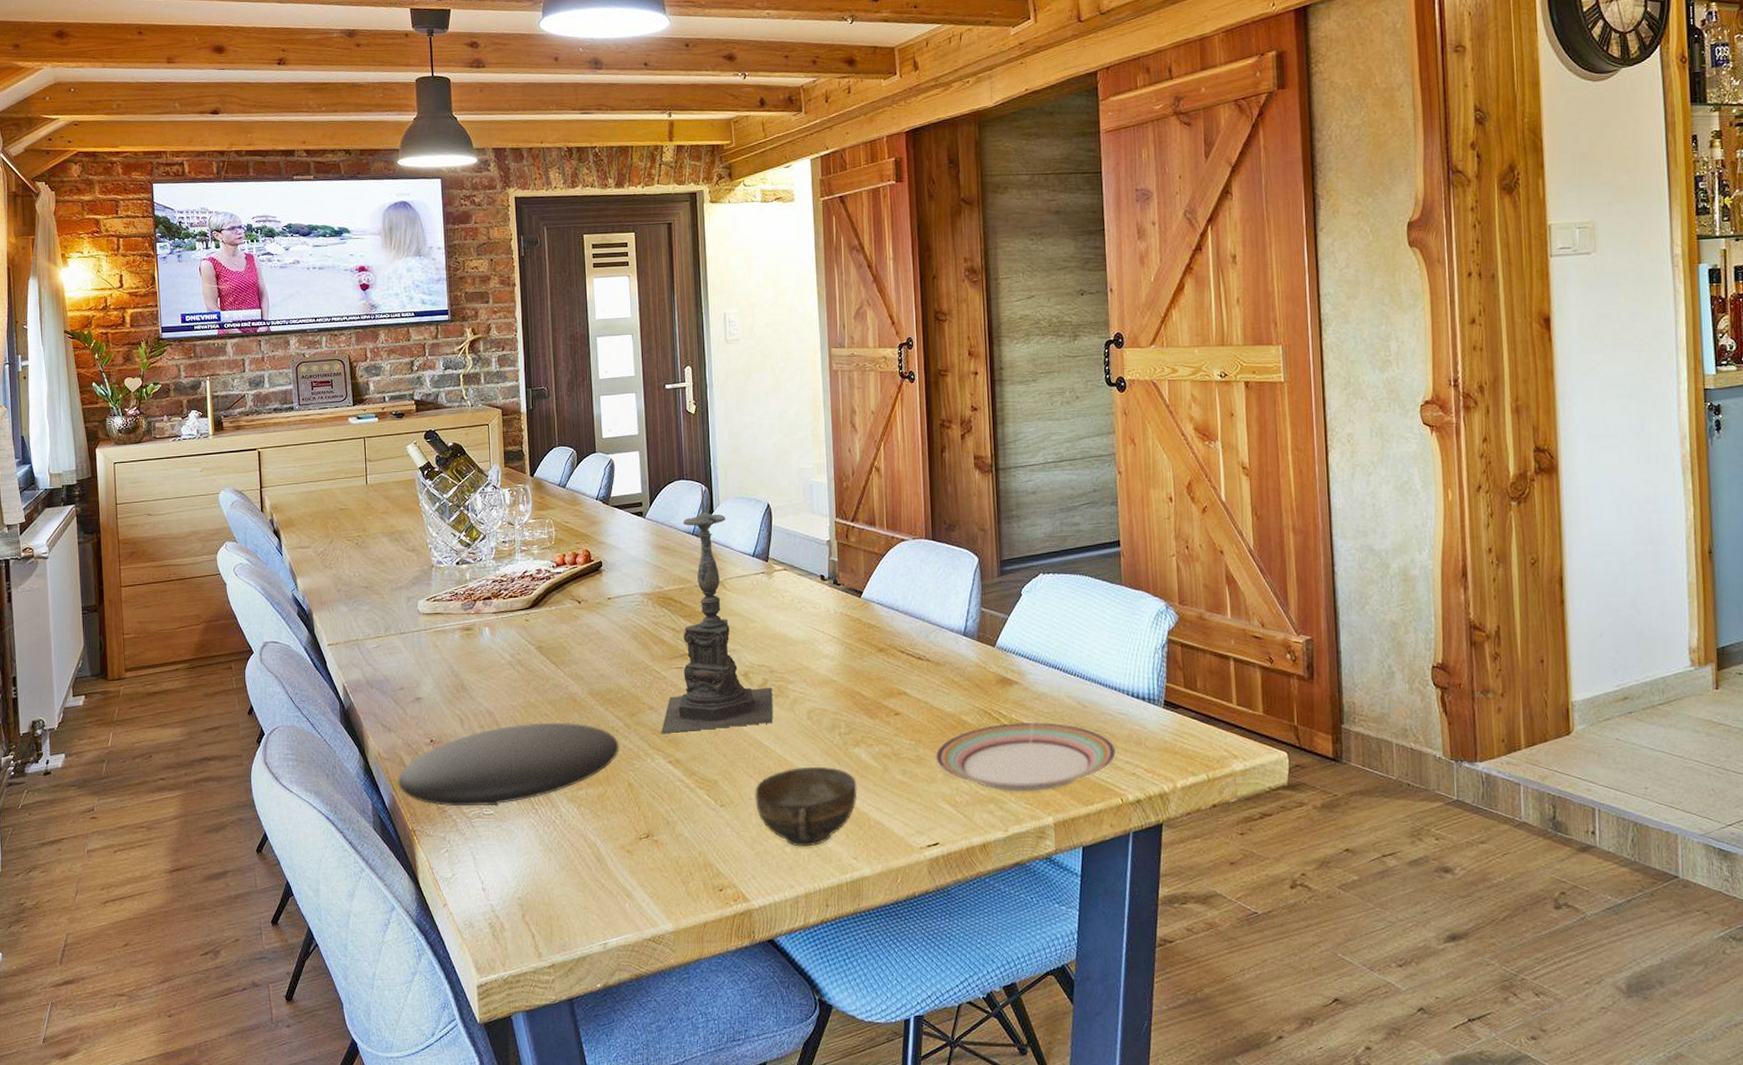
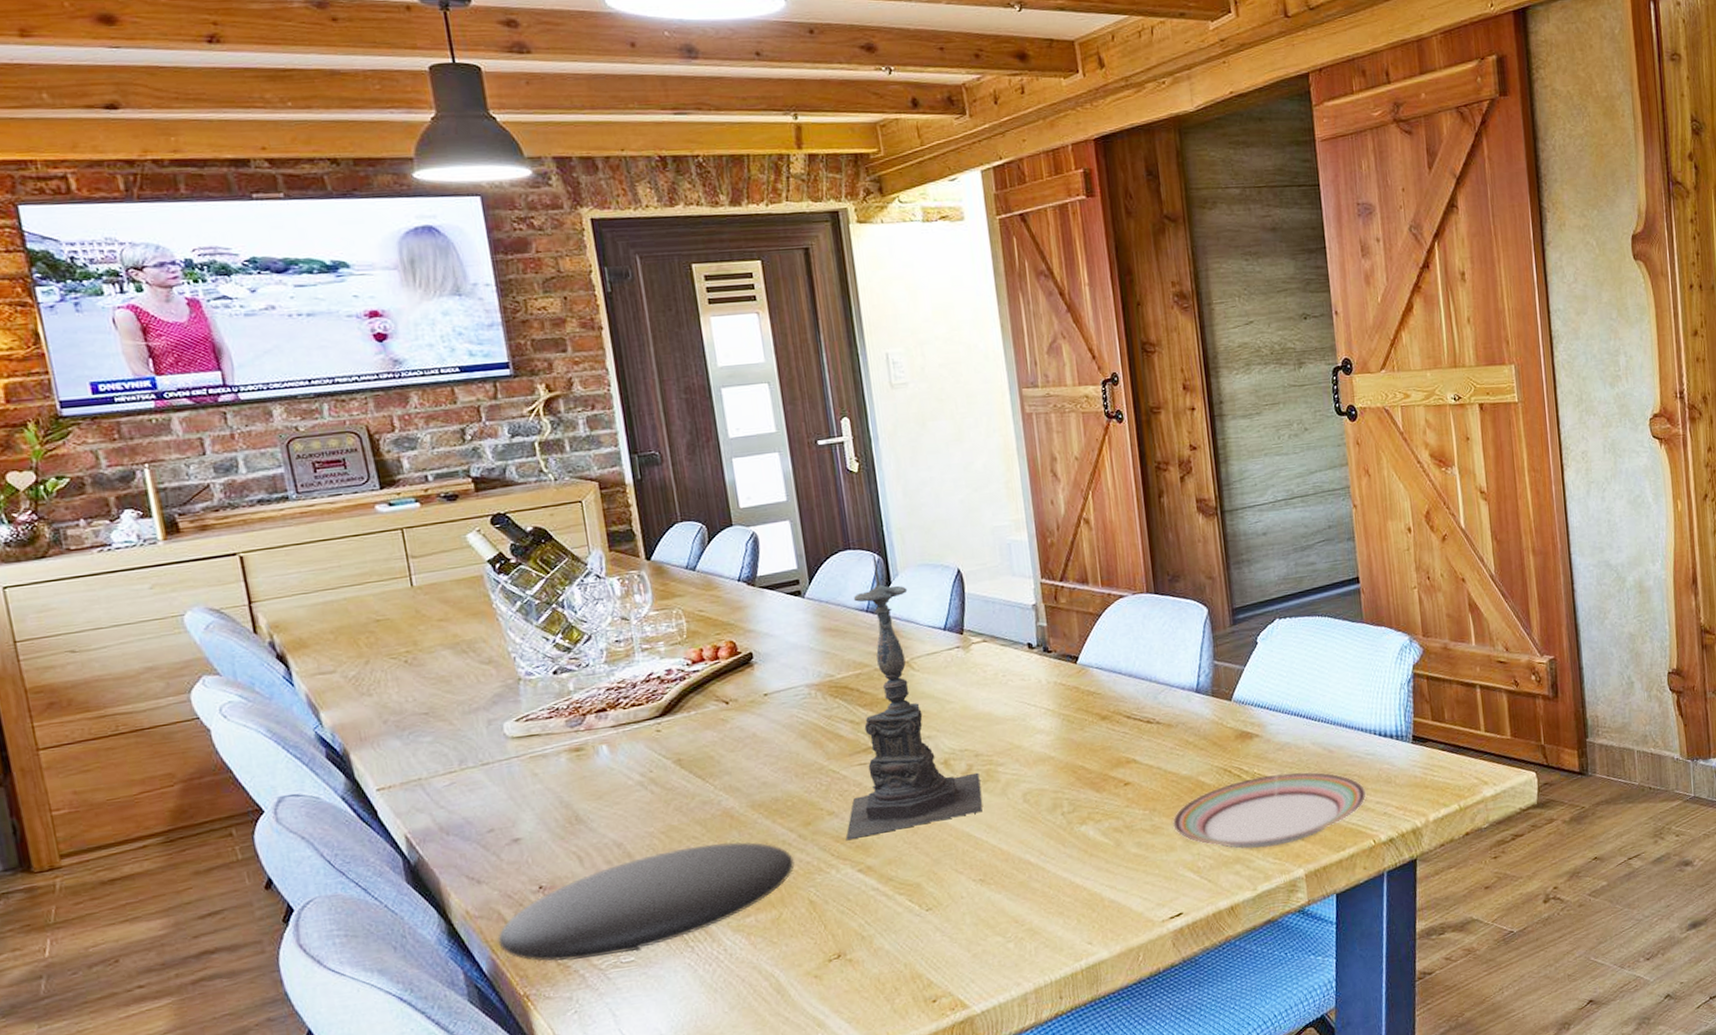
cup: present [754,766,857,847] -> none [966,850,1087,941]

